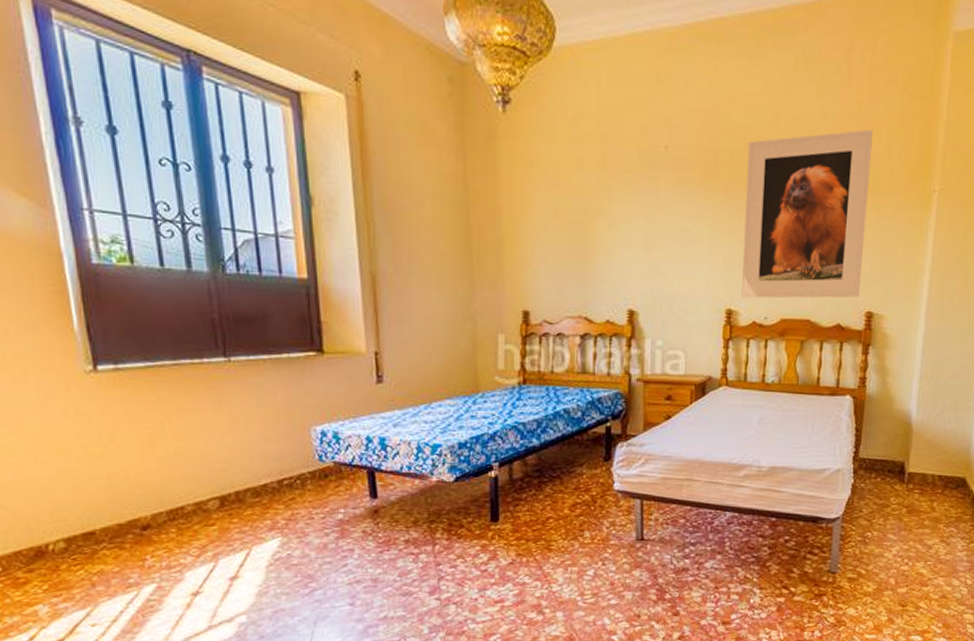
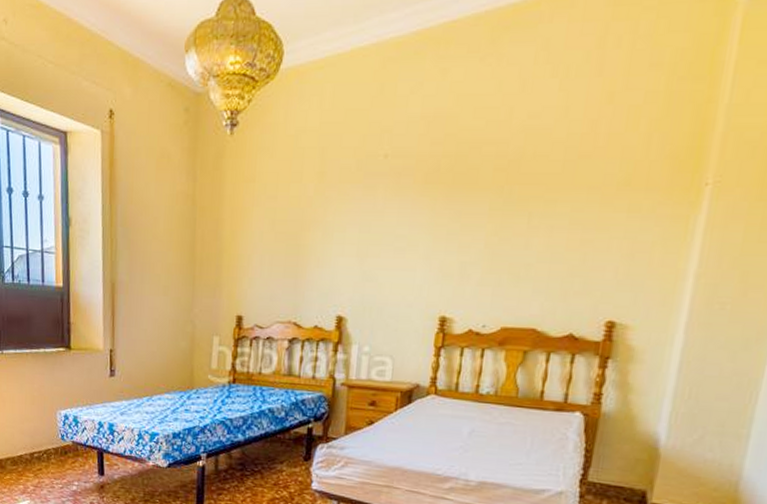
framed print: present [741,129,873,298] -> none [458,120,628,306]

